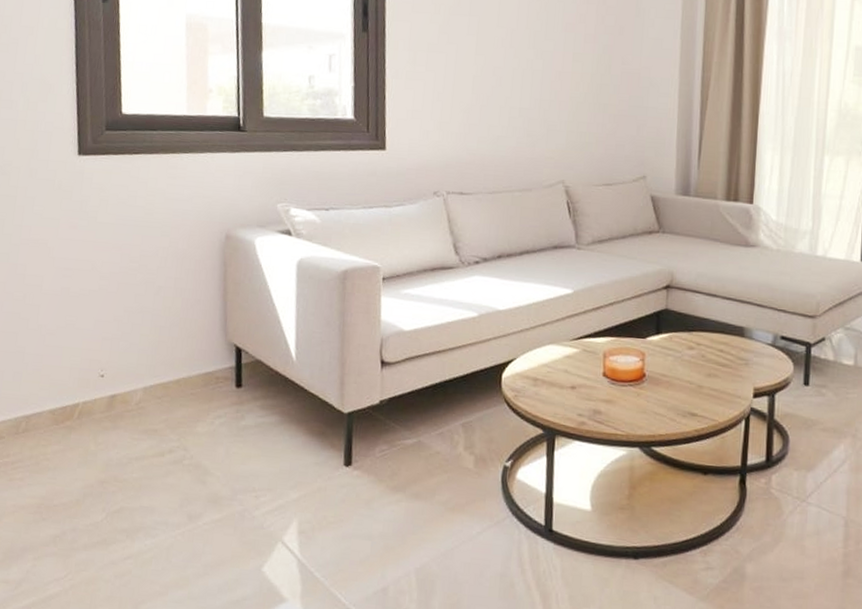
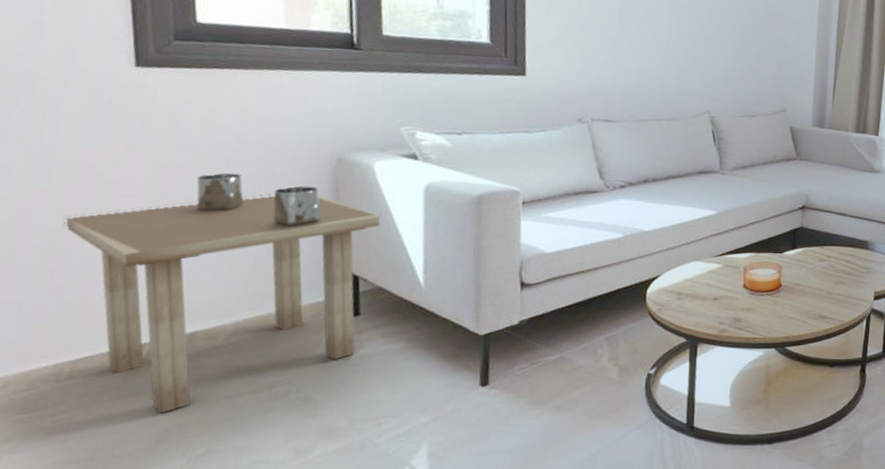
side table: none [25,248,260,469] -> present [63,172,380,414]

